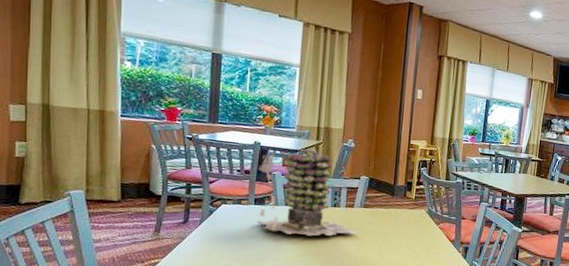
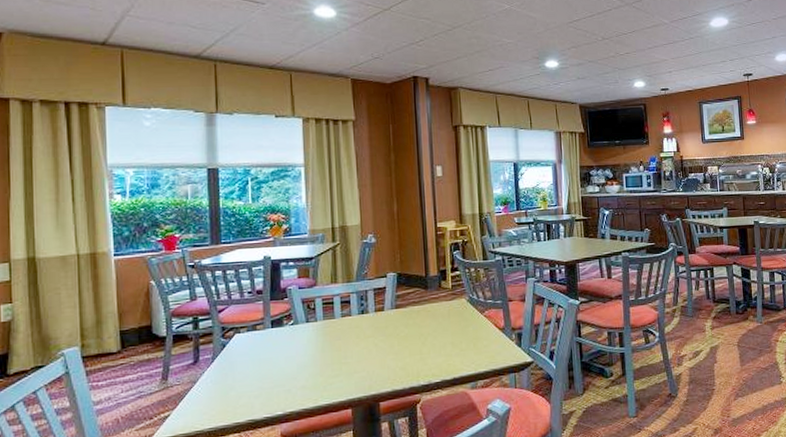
succulent plant: present [256,148,359,236] -> none [271,253,394,355]

